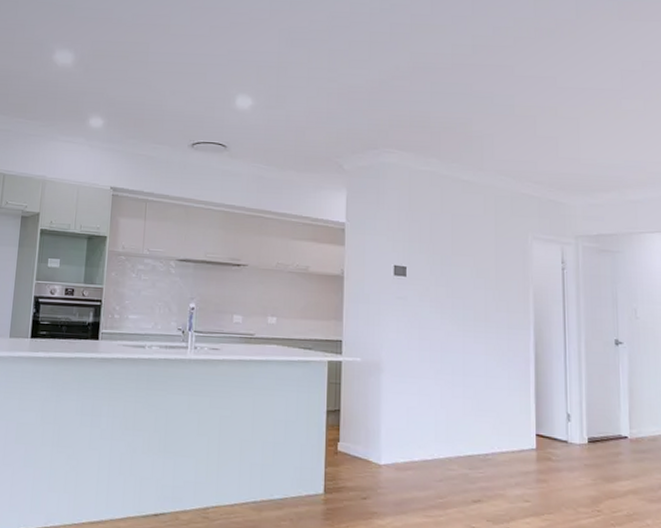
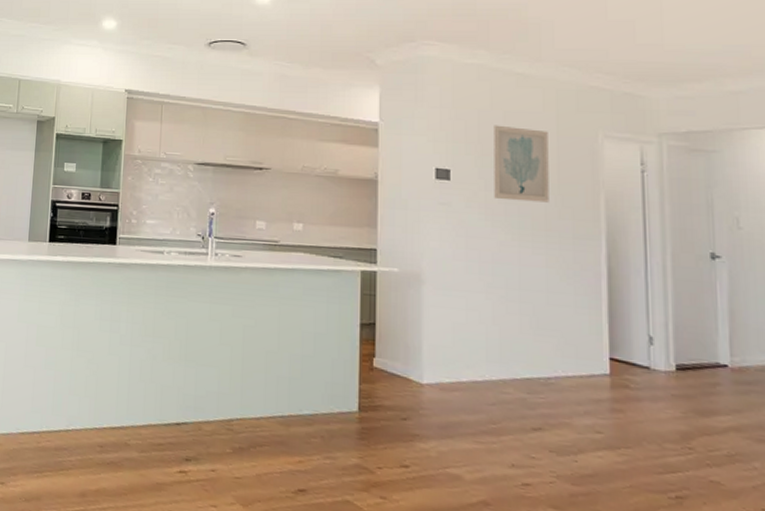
wall art: none [443,226,489,297] -> present [494,125,549,203]

